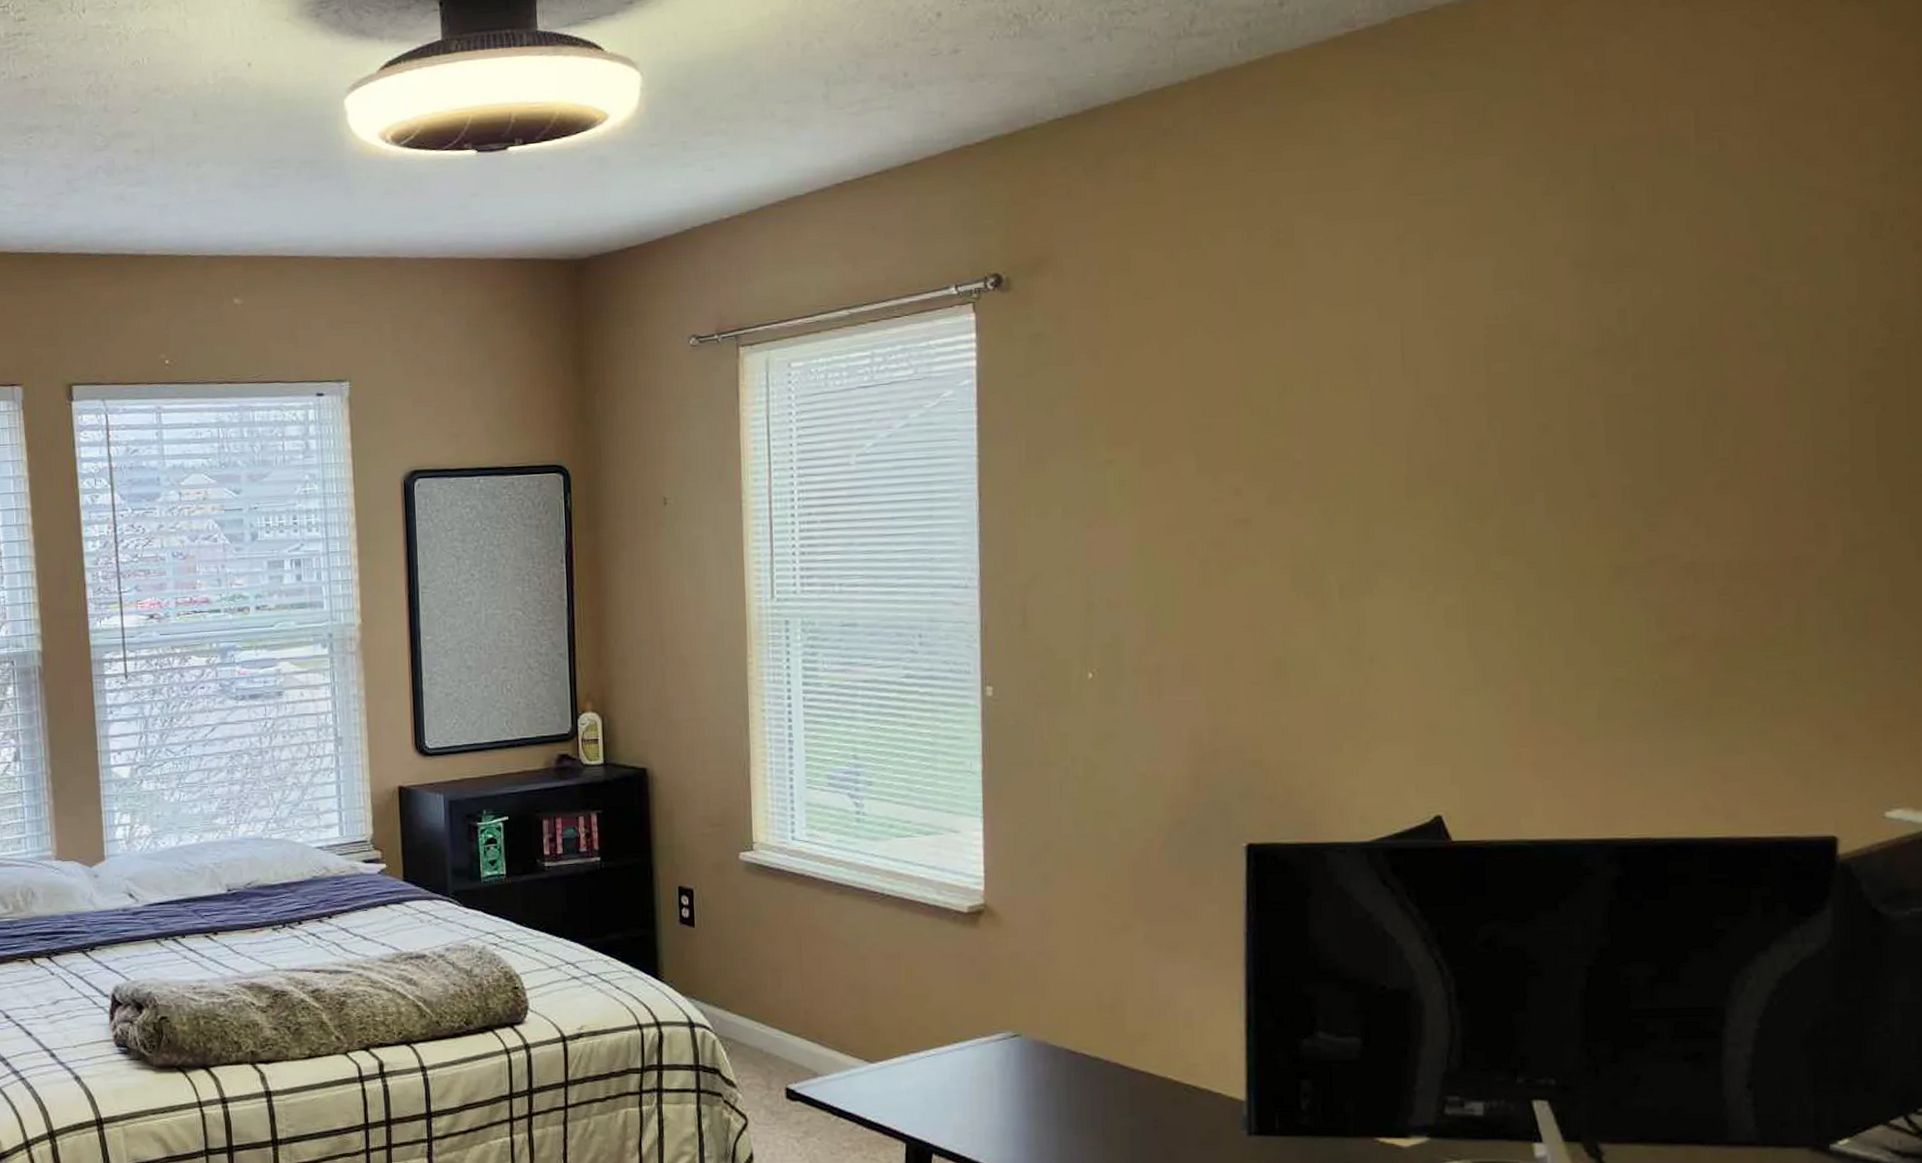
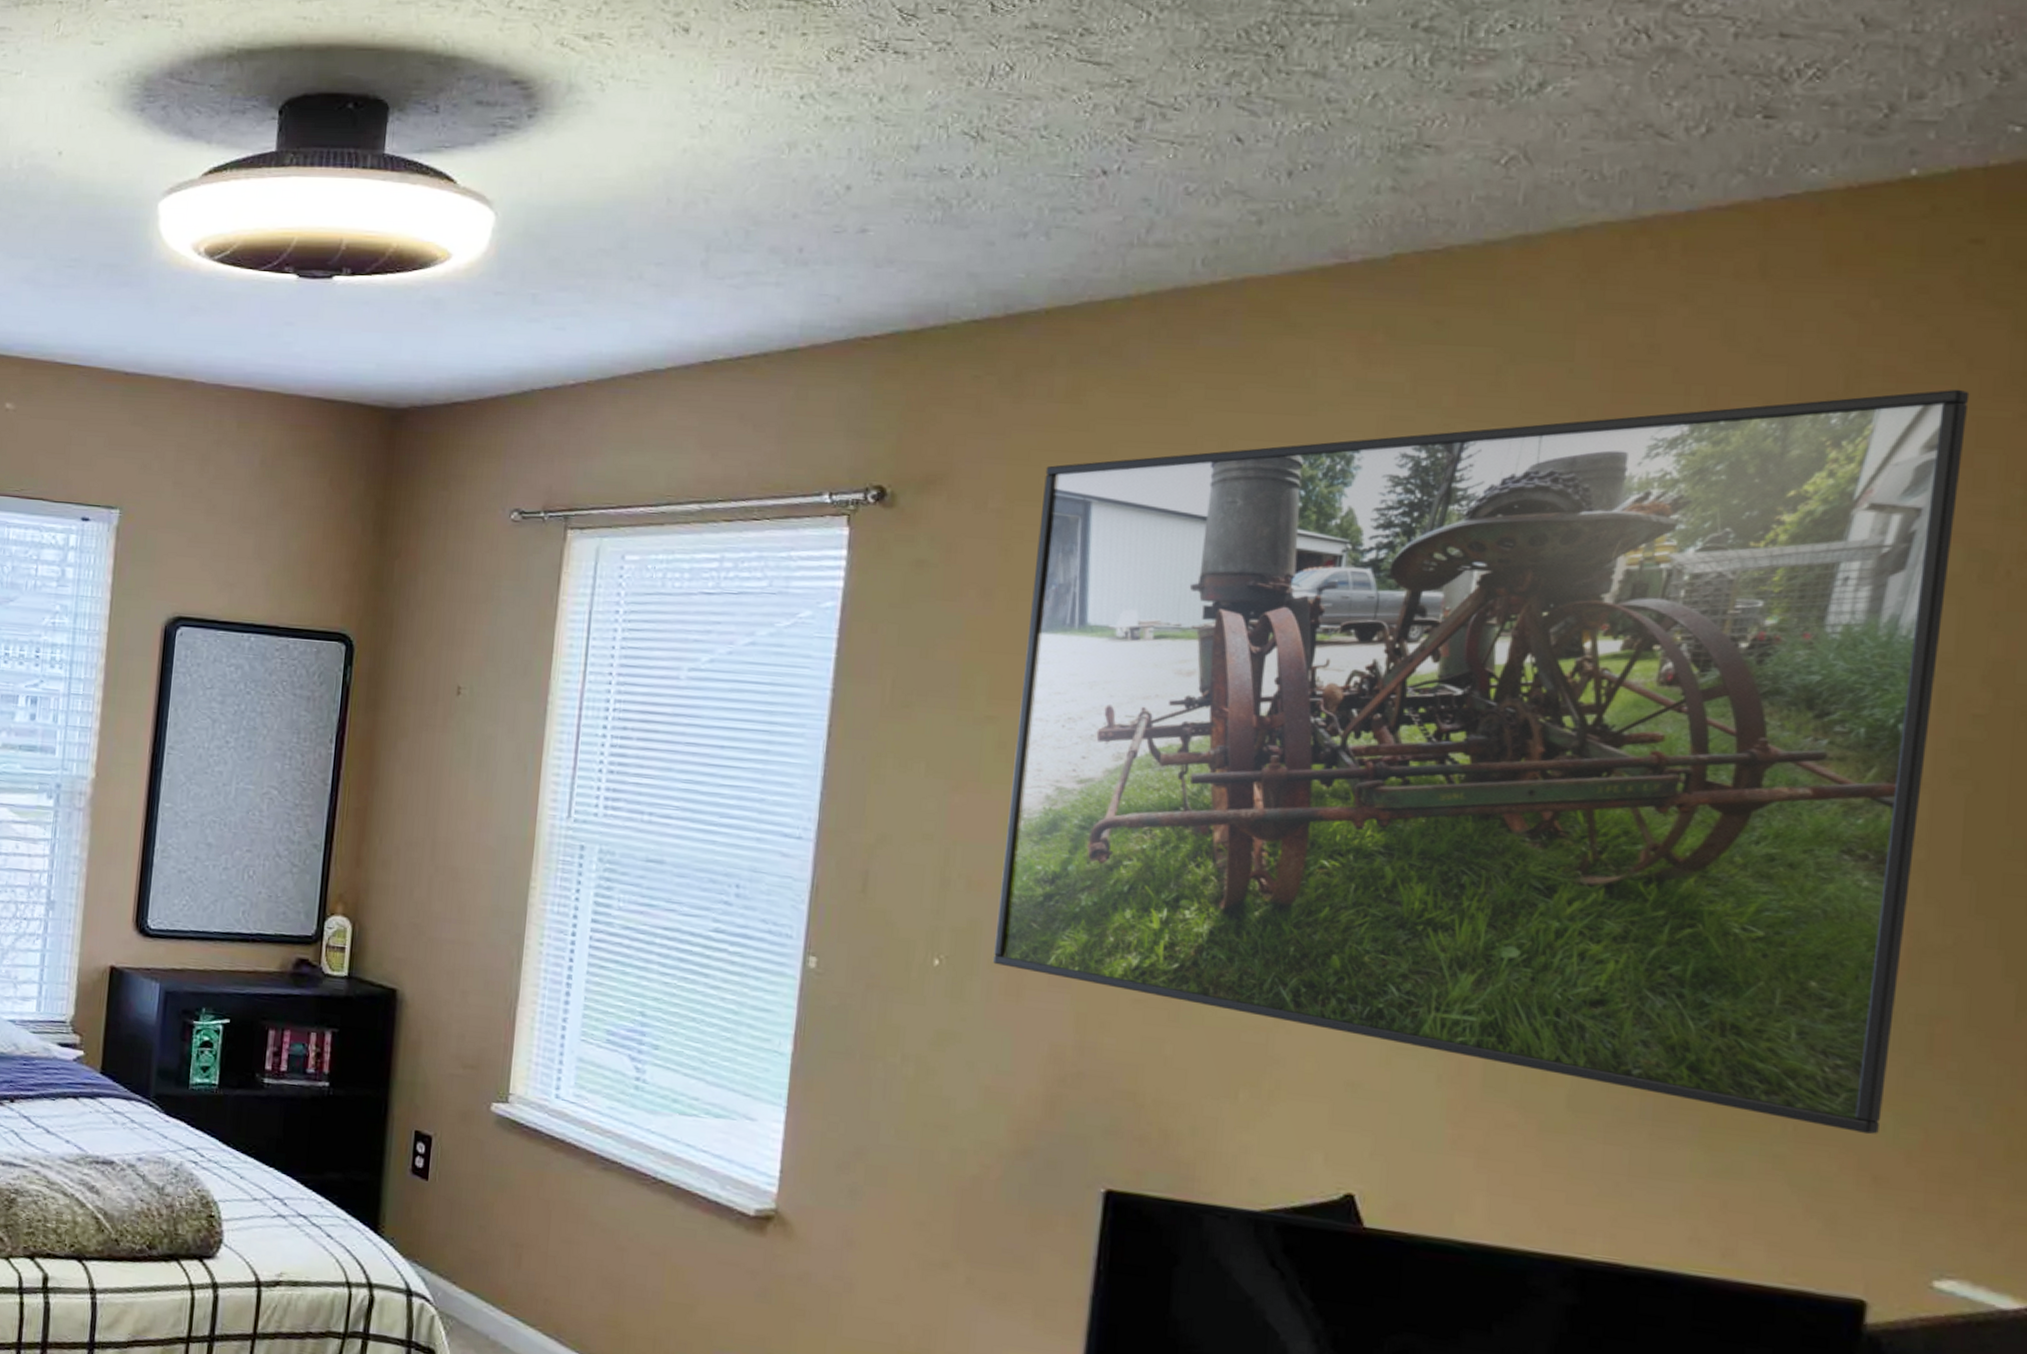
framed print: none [1131,79,1850,703] -> present [993,389,1970,1135]

